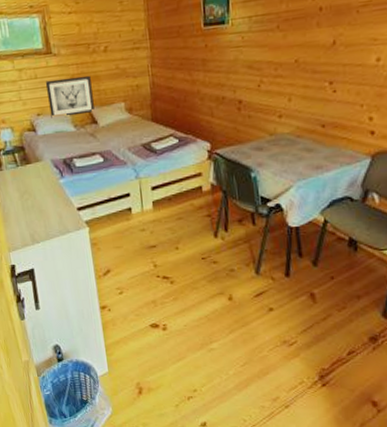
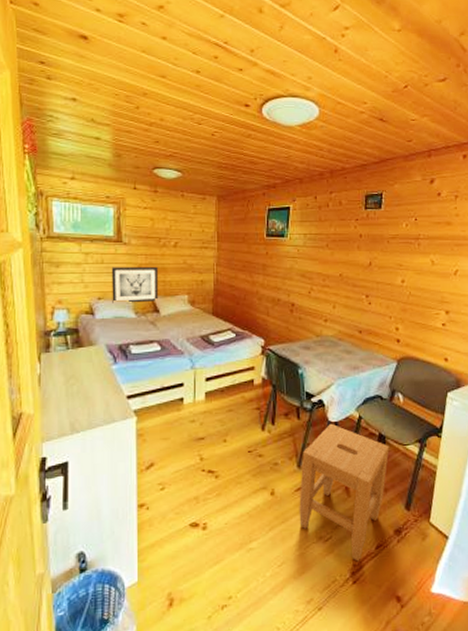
stool: none [259,228,362,366] -> present [299,423,390,562]

